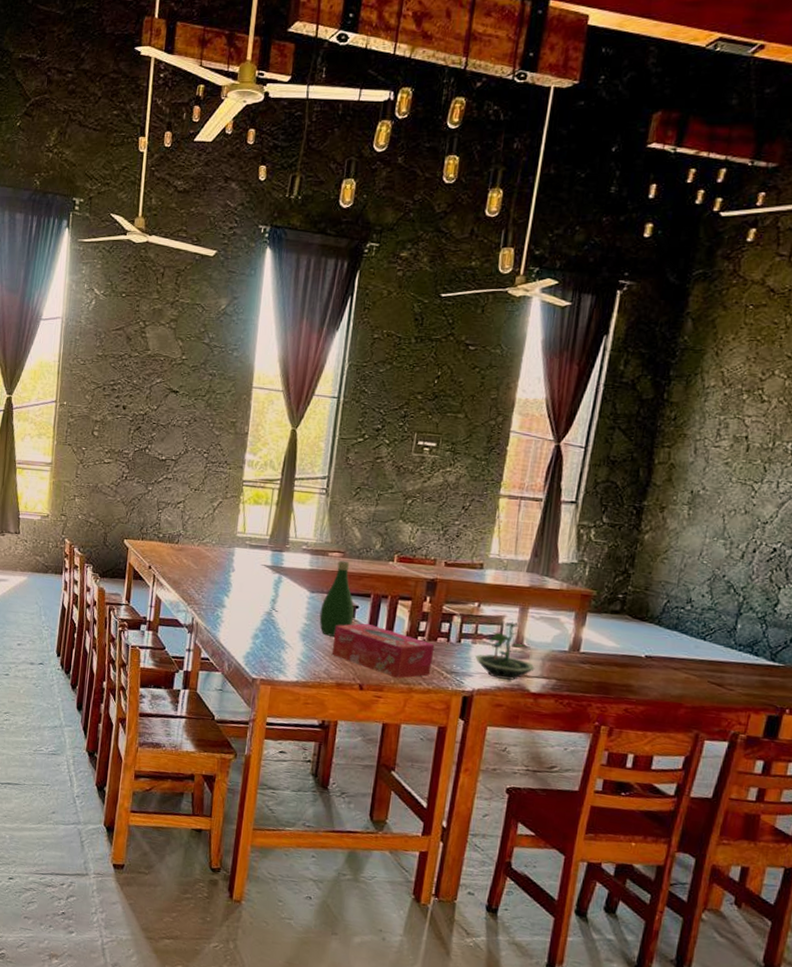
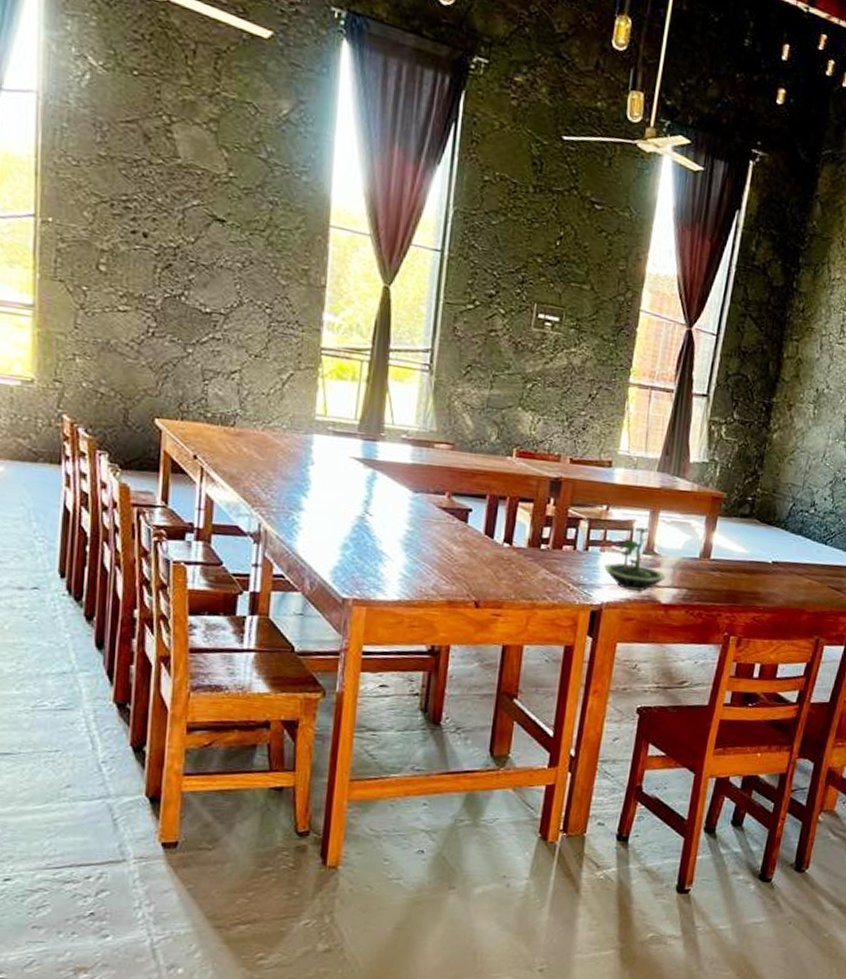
bottle: present [319,560,355,637] -> none [424,453,468,546]
tissue box: present [331,623,435,679] -> none [441,529,560,593]

